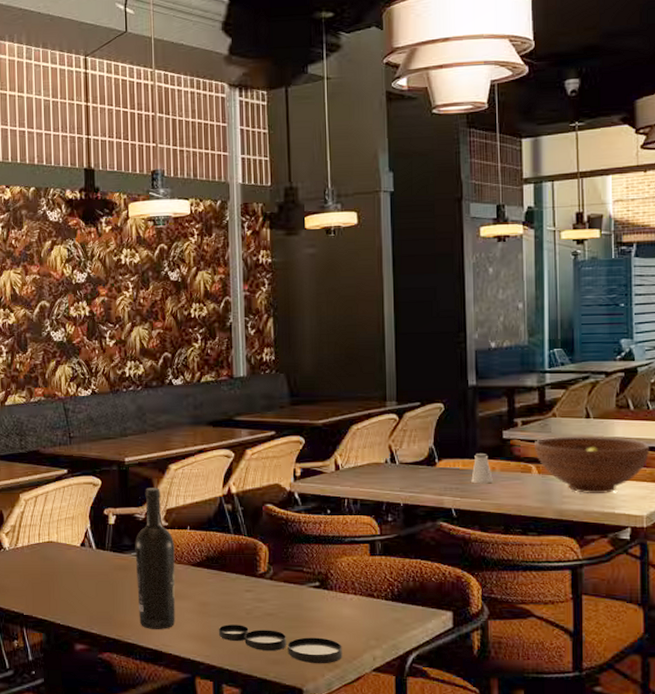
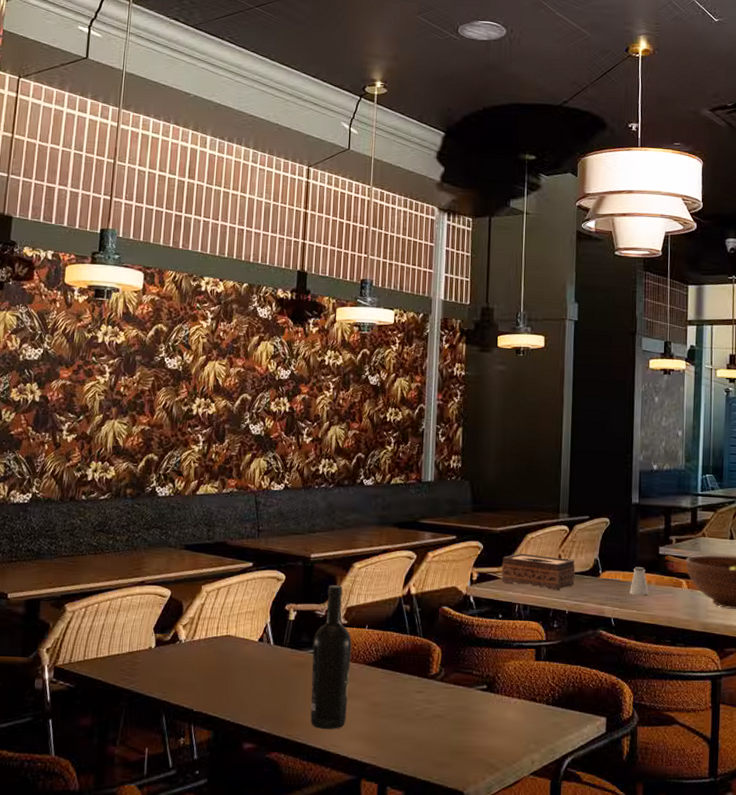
plate: present [218,624,342,664] -> none [387,725,504,767]
tissue box: none [326,445,408,482] -> present [501,553,575,590]

